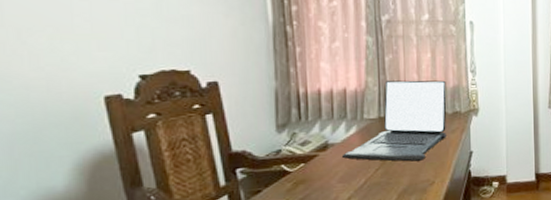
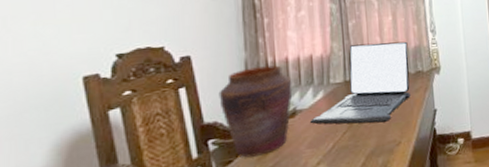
vase: none [247,97,325,189] -> present [218,65,293,158]

